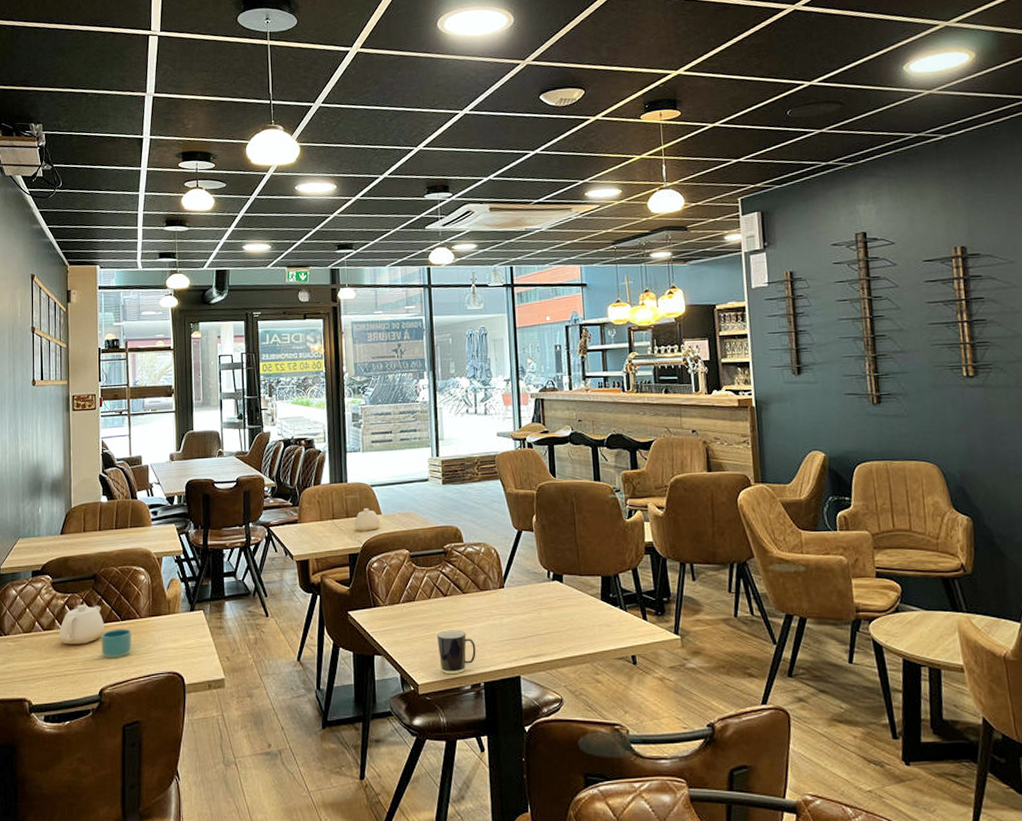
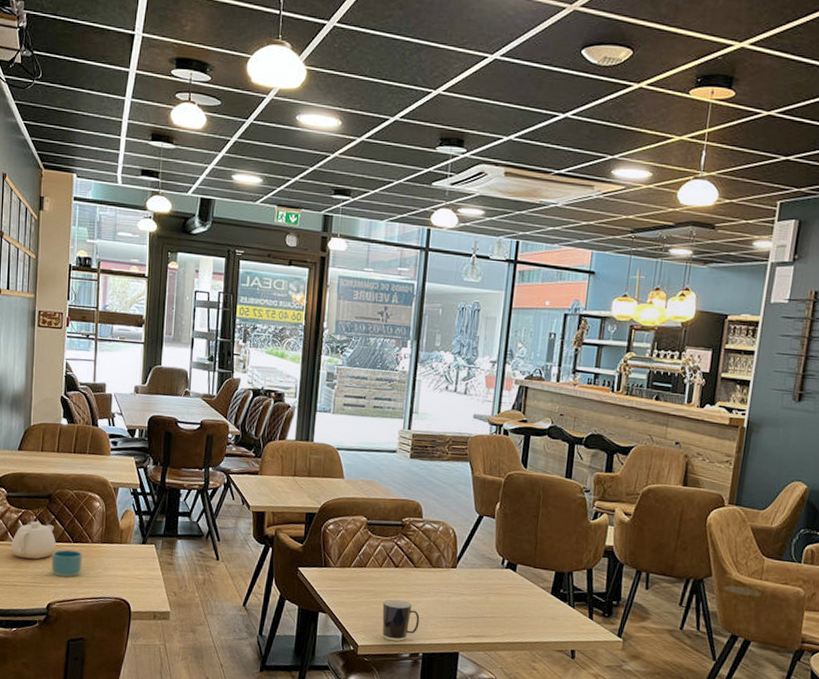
sugar bowl: present [354,508,381,531] -> none [315,470,342,493]

